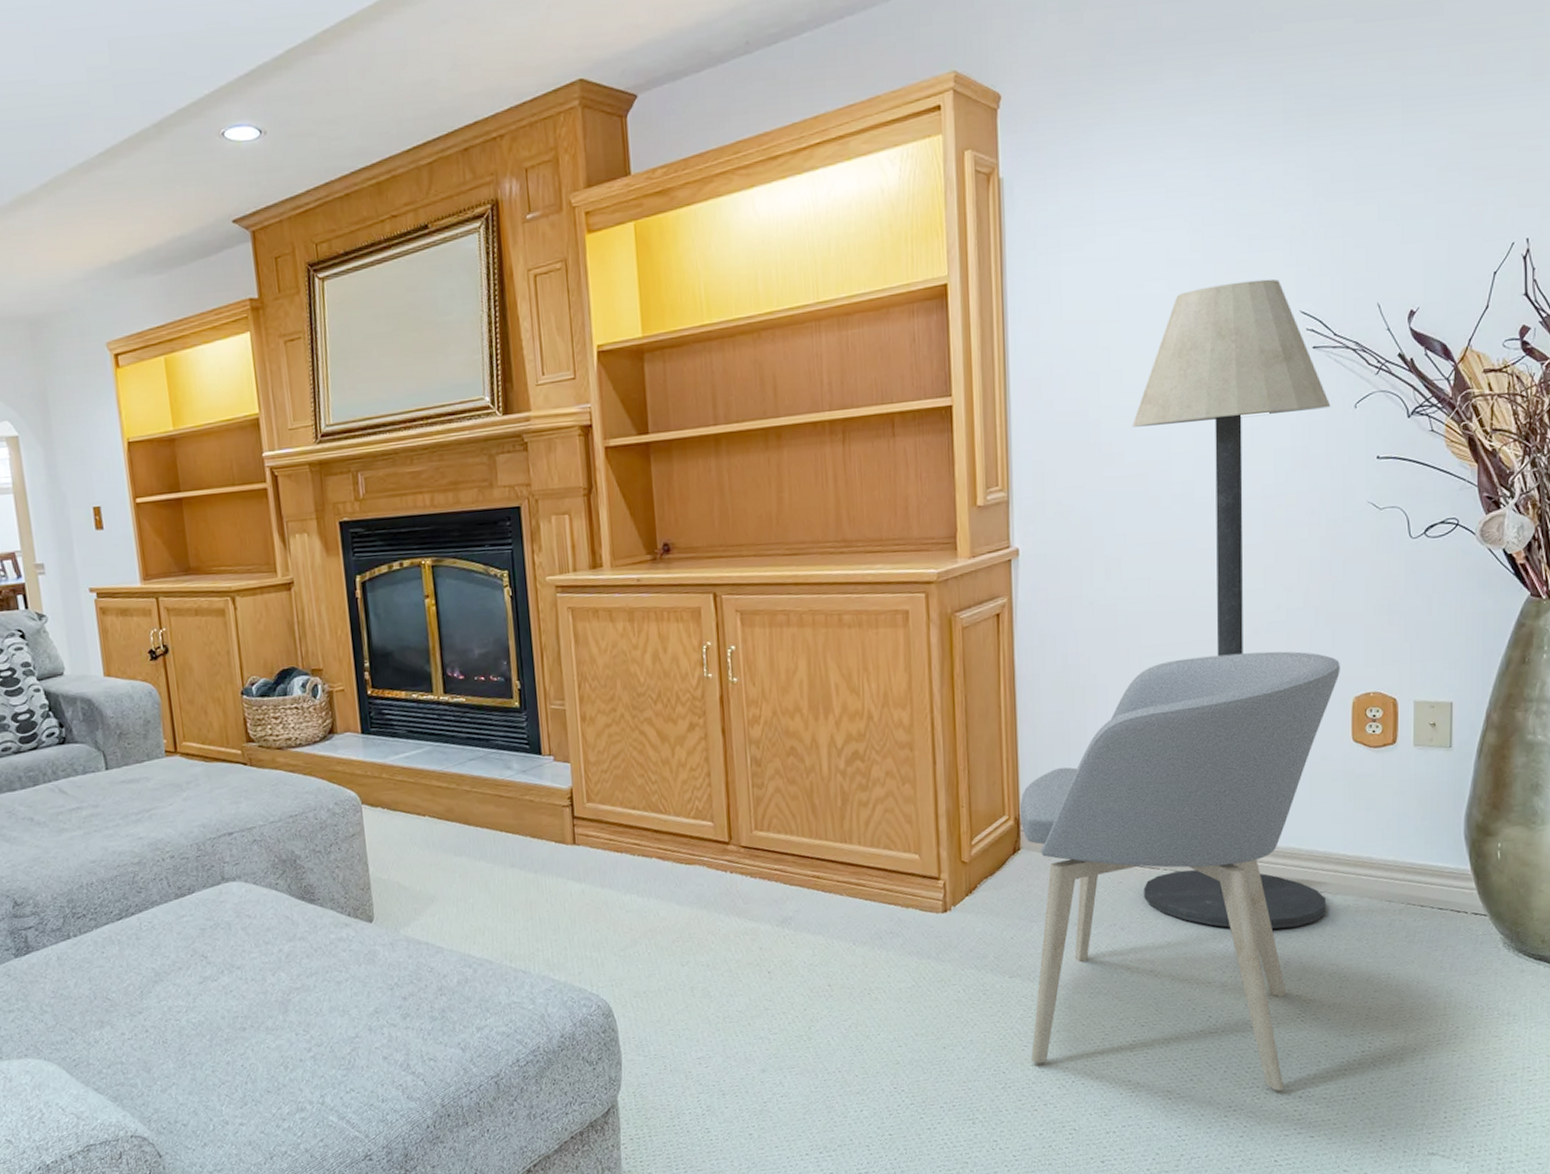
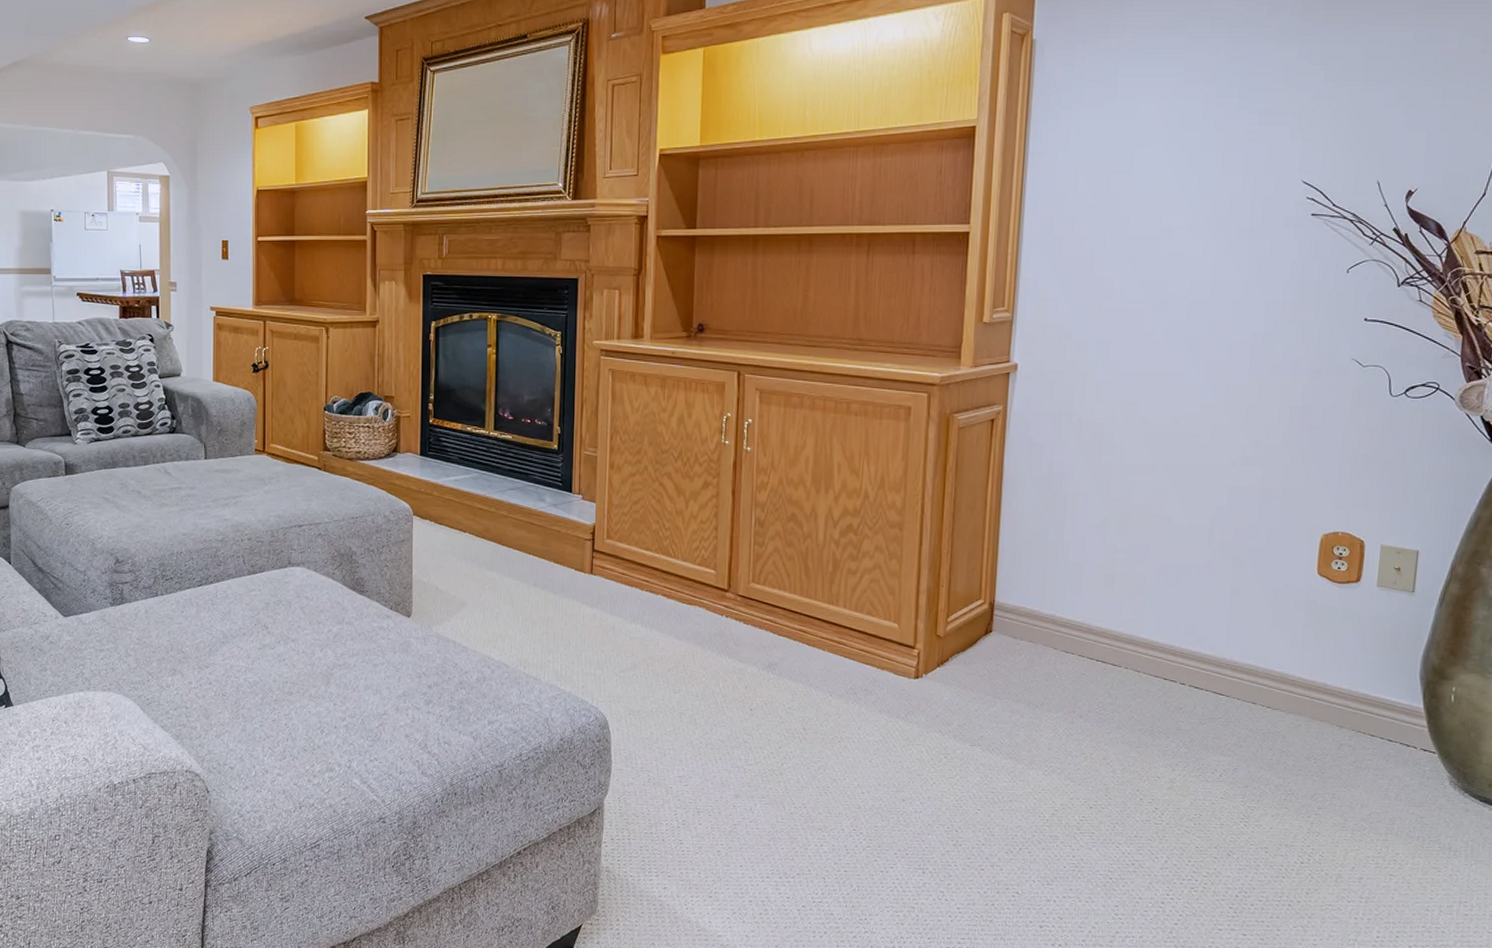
armchair: present [1019,651,1340,1091] -> none [983,480,1312,887]
floor lamp: present [1132,279,1331,930] -> none [1104,150,1324,738]

